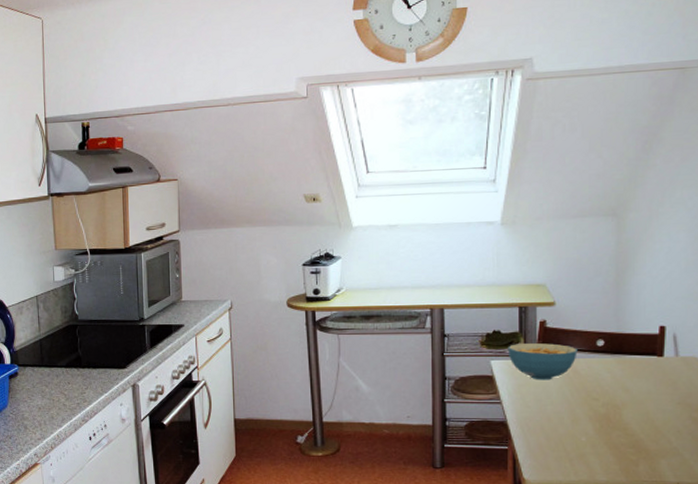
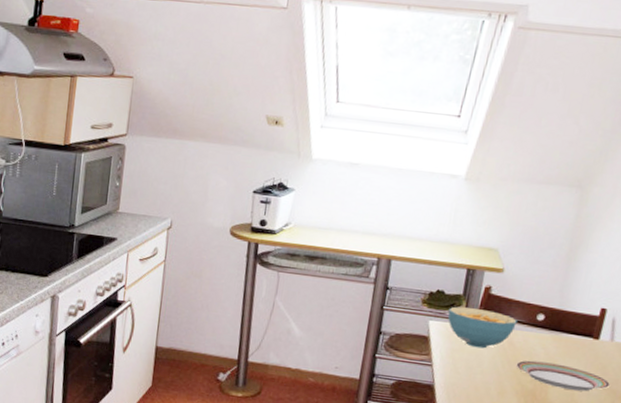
plate: none [584,385,683,409] -> present [516,360,610,392]

